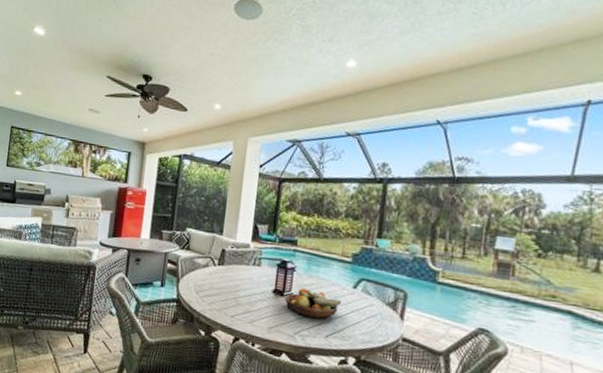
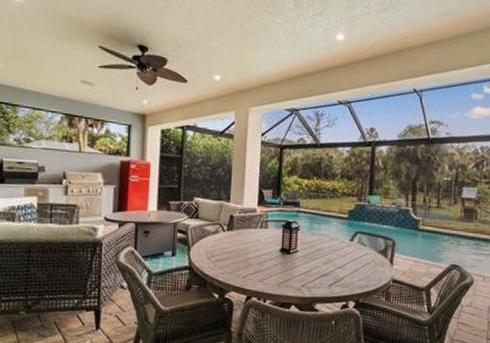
fruit bowl: present [285,288,342,319] -> none [291,245,341,271]

